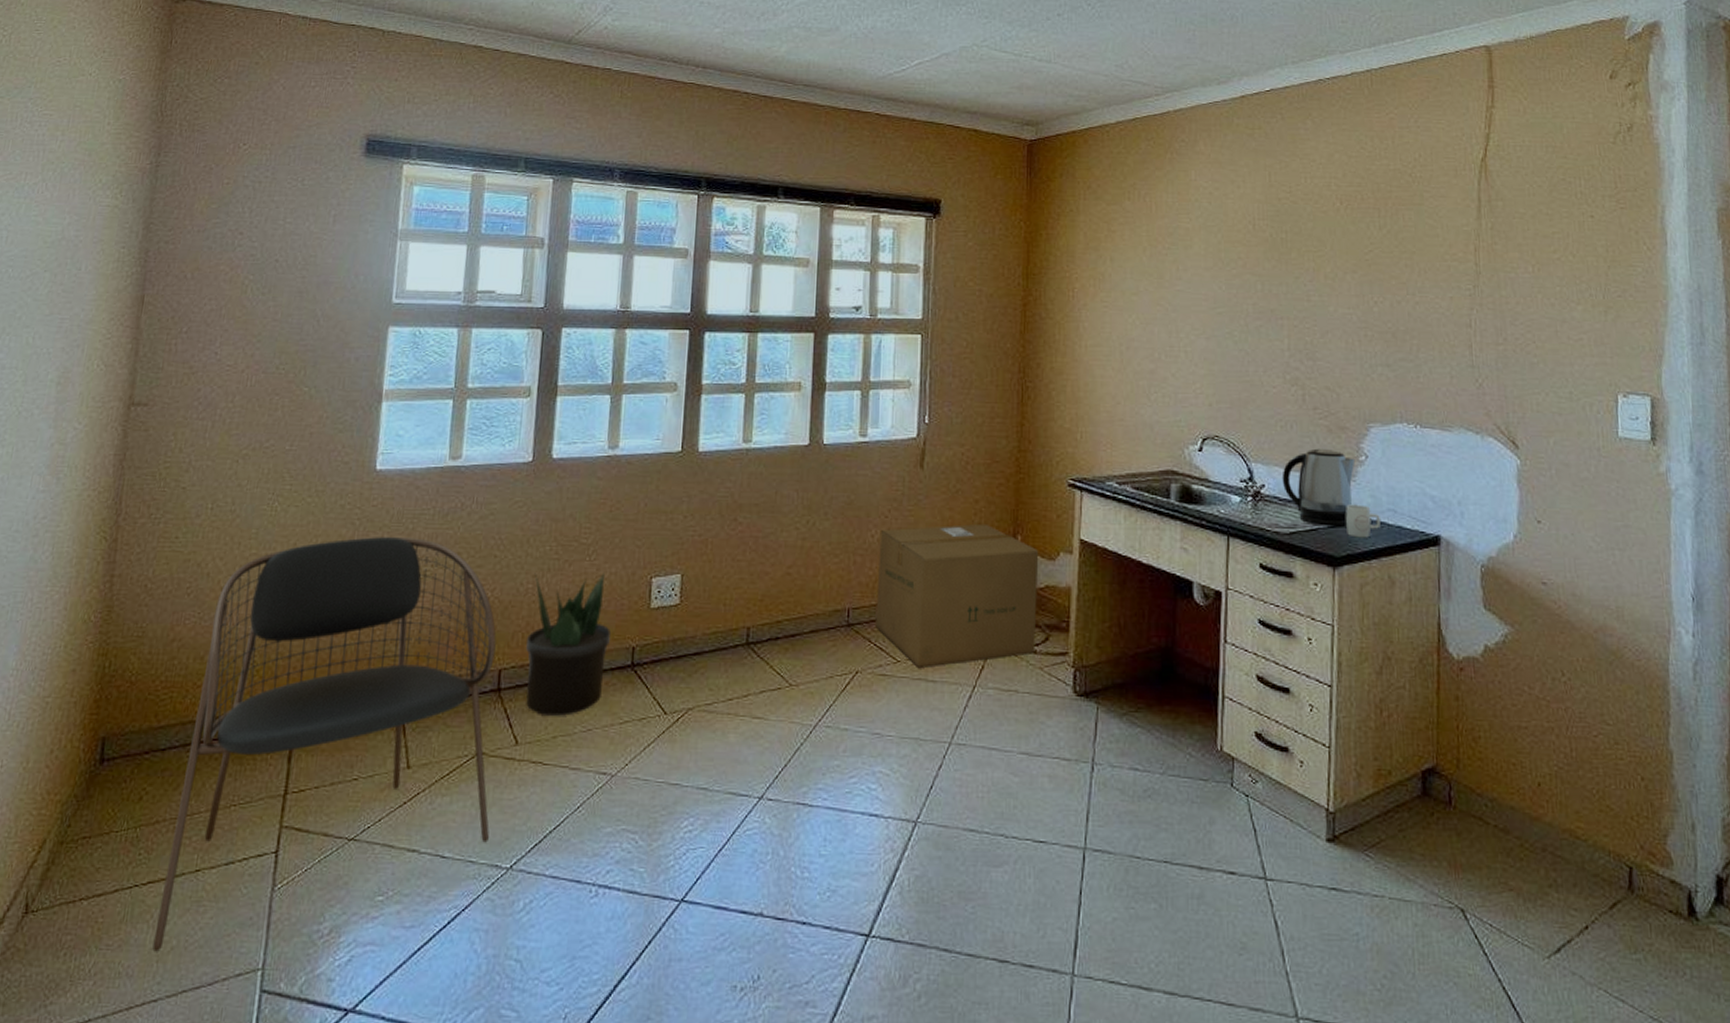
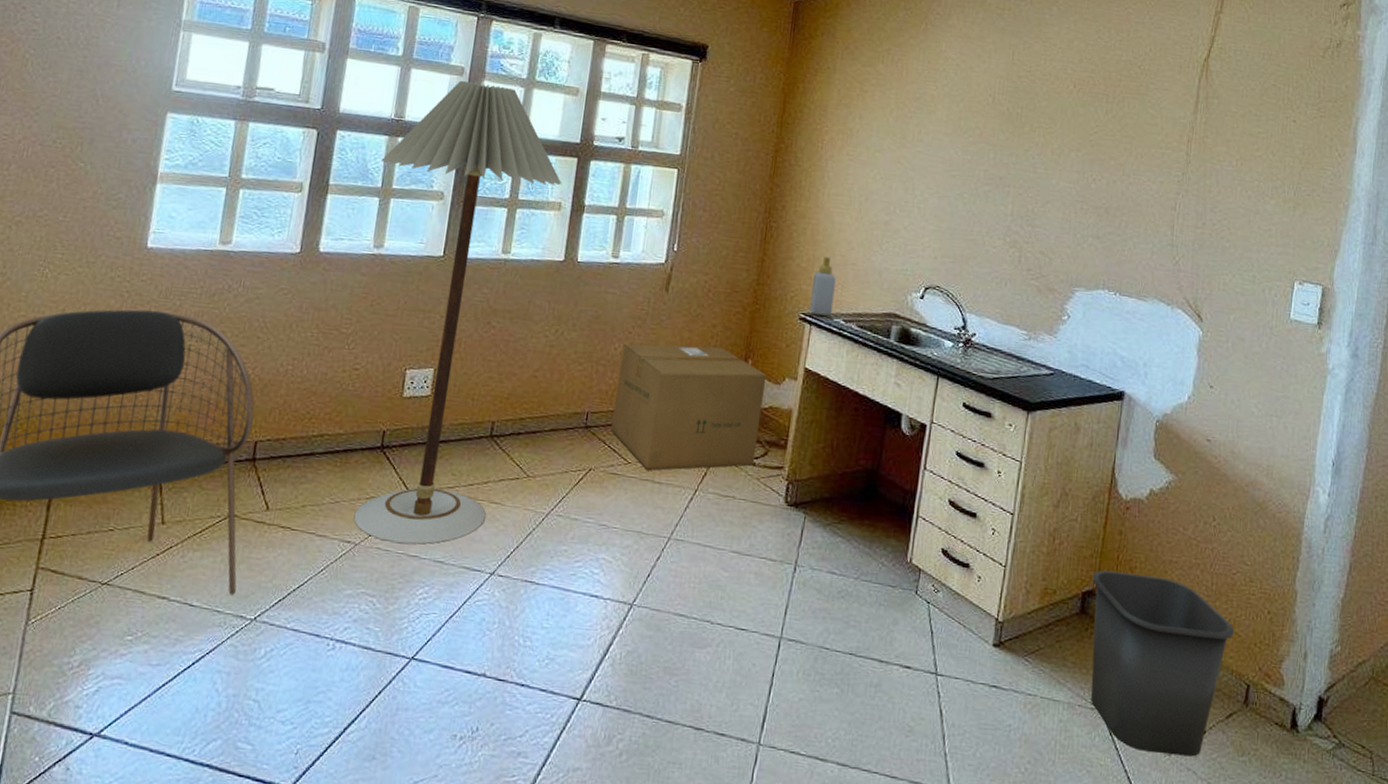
planter: present [526,573,611,716] -> none [279,356,364,488]
floor lamp: none [608,263,800,772] -> present [354,80,562,545]
soap bottle: none [1077,414,1104,479] -> present [809,256,836,316]
kettle: present [1282,448,1356,527] -> none [991,305,1059,377]
mug: present [1346,504,1381,538] -> none [1043,357,1074,388]
waste bin: none [1431,743,1606,958] -> present [1091,570,1235,757]

